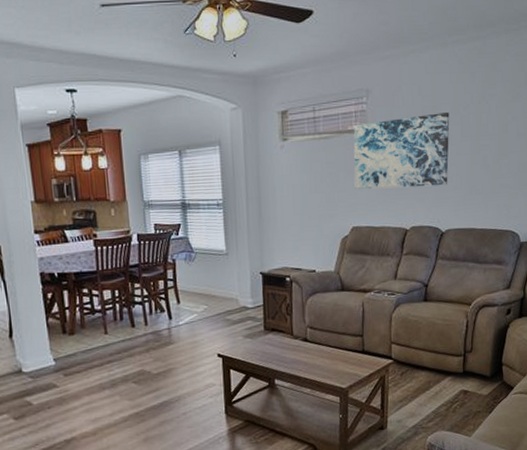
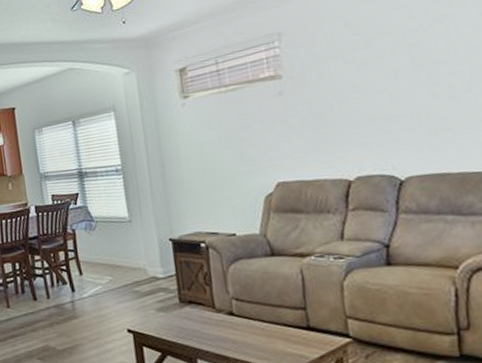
wall art: present [353,113,450,189] -> none [266,43,401,141]

